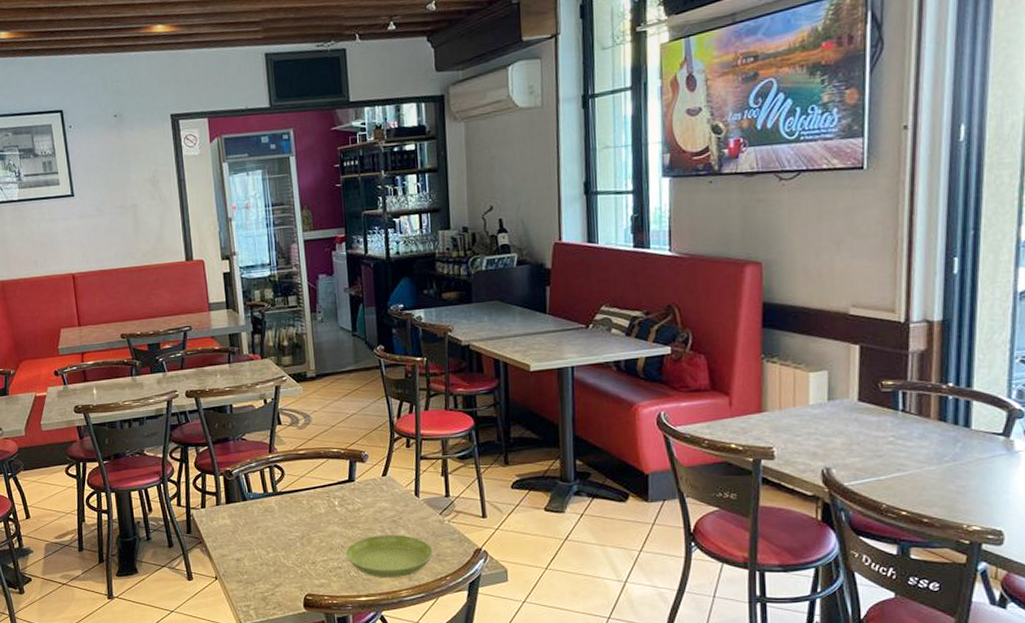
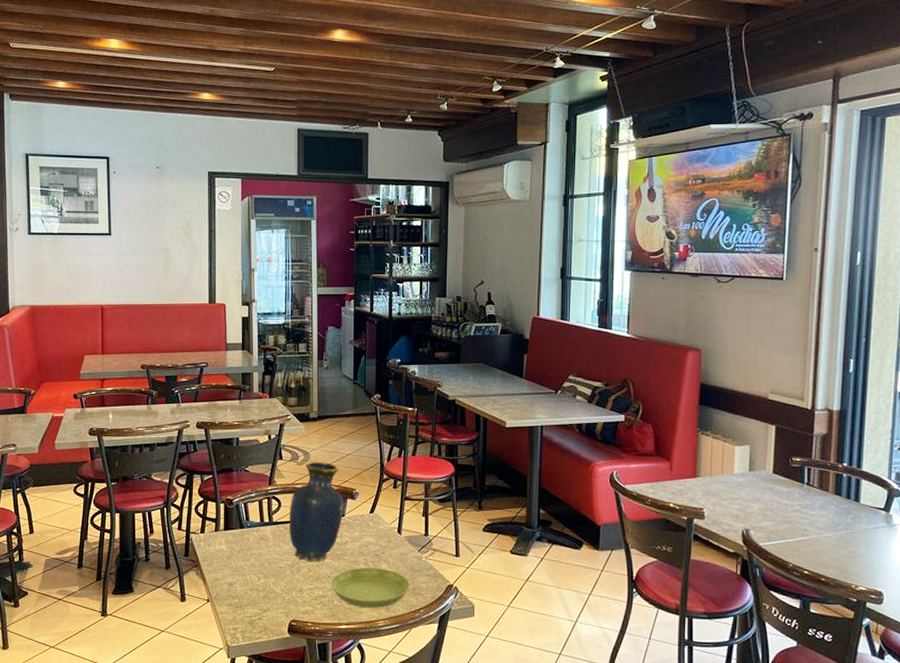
vase: none [294,424,354,532] -> present [289,461,344,562]

